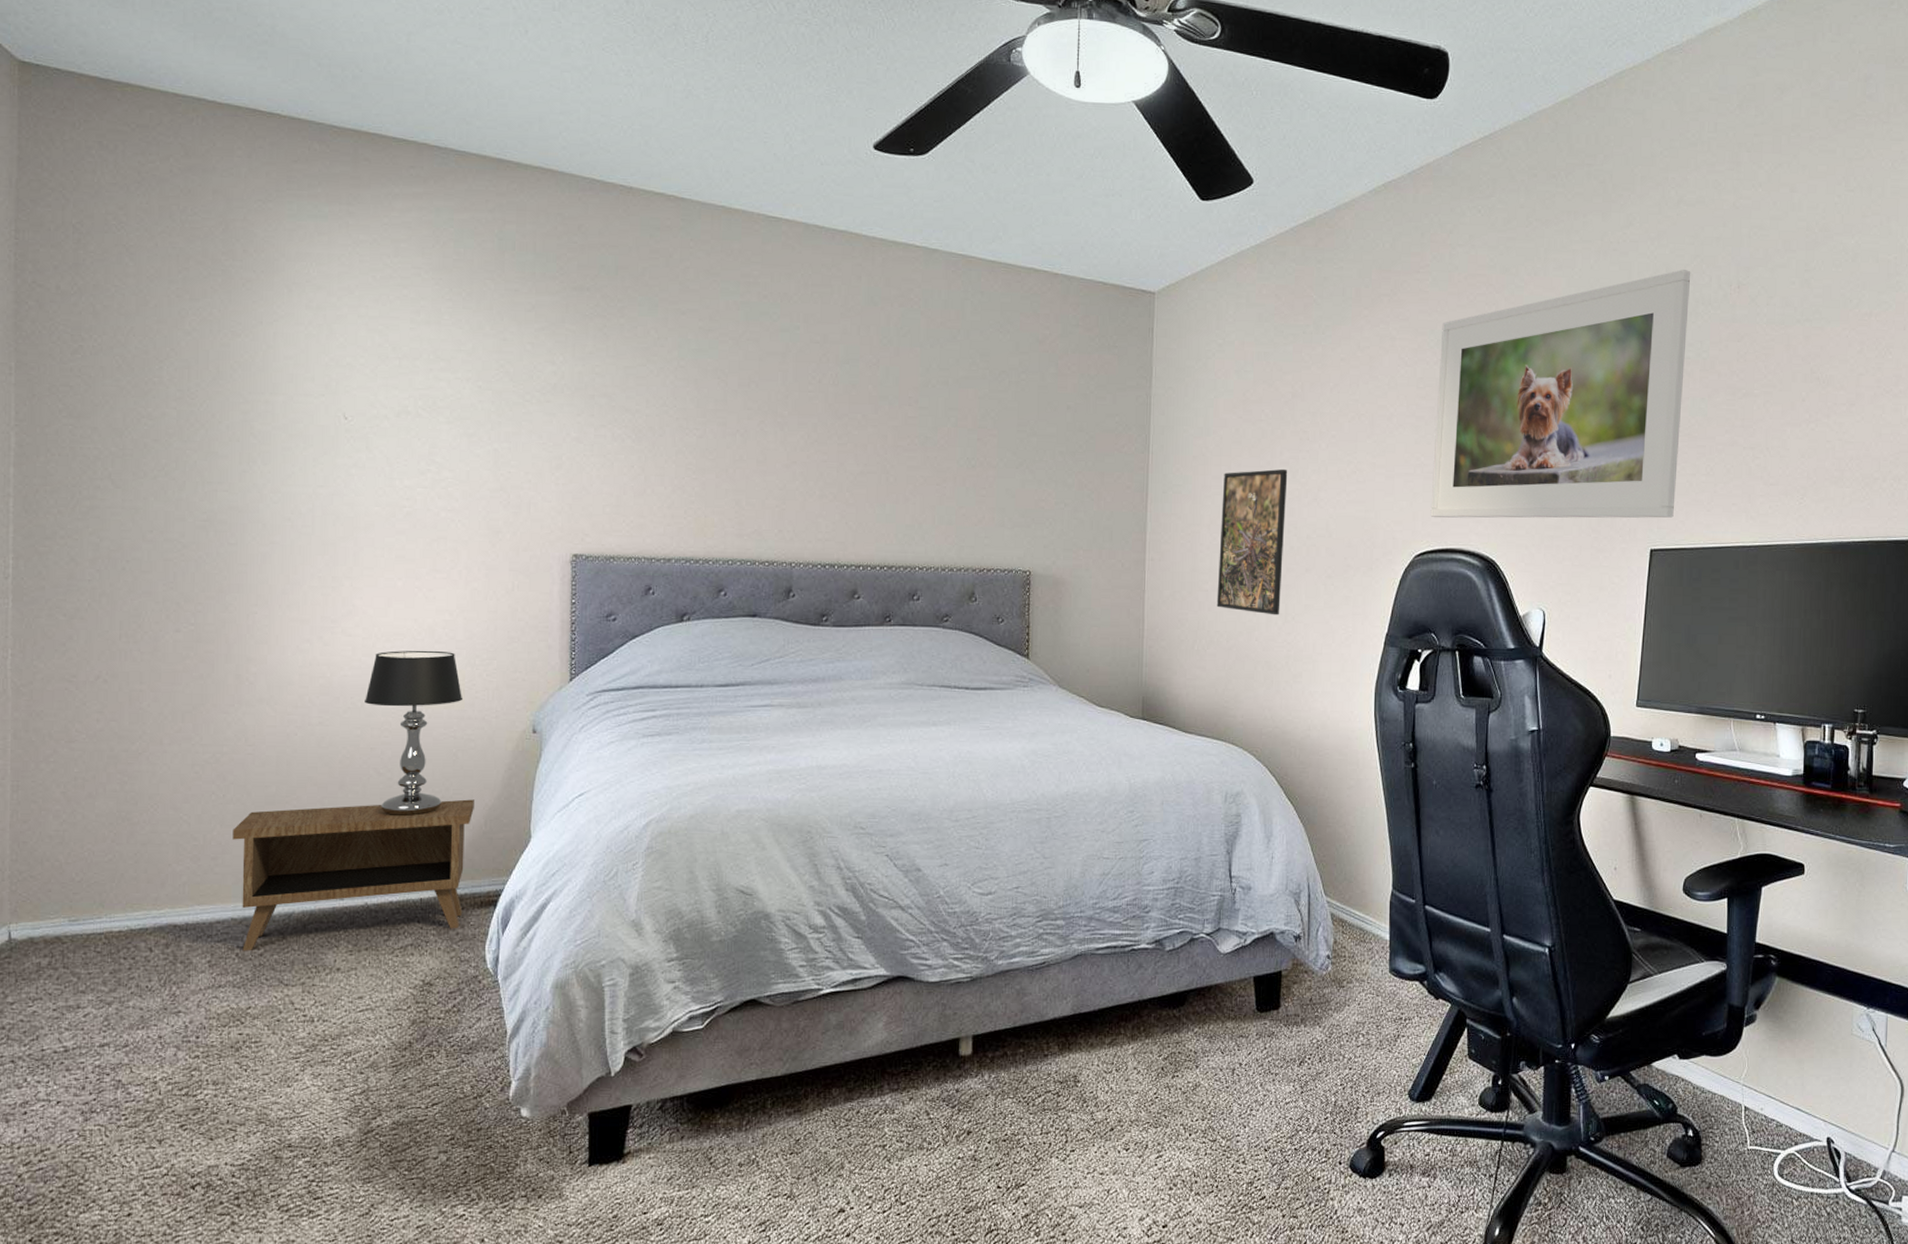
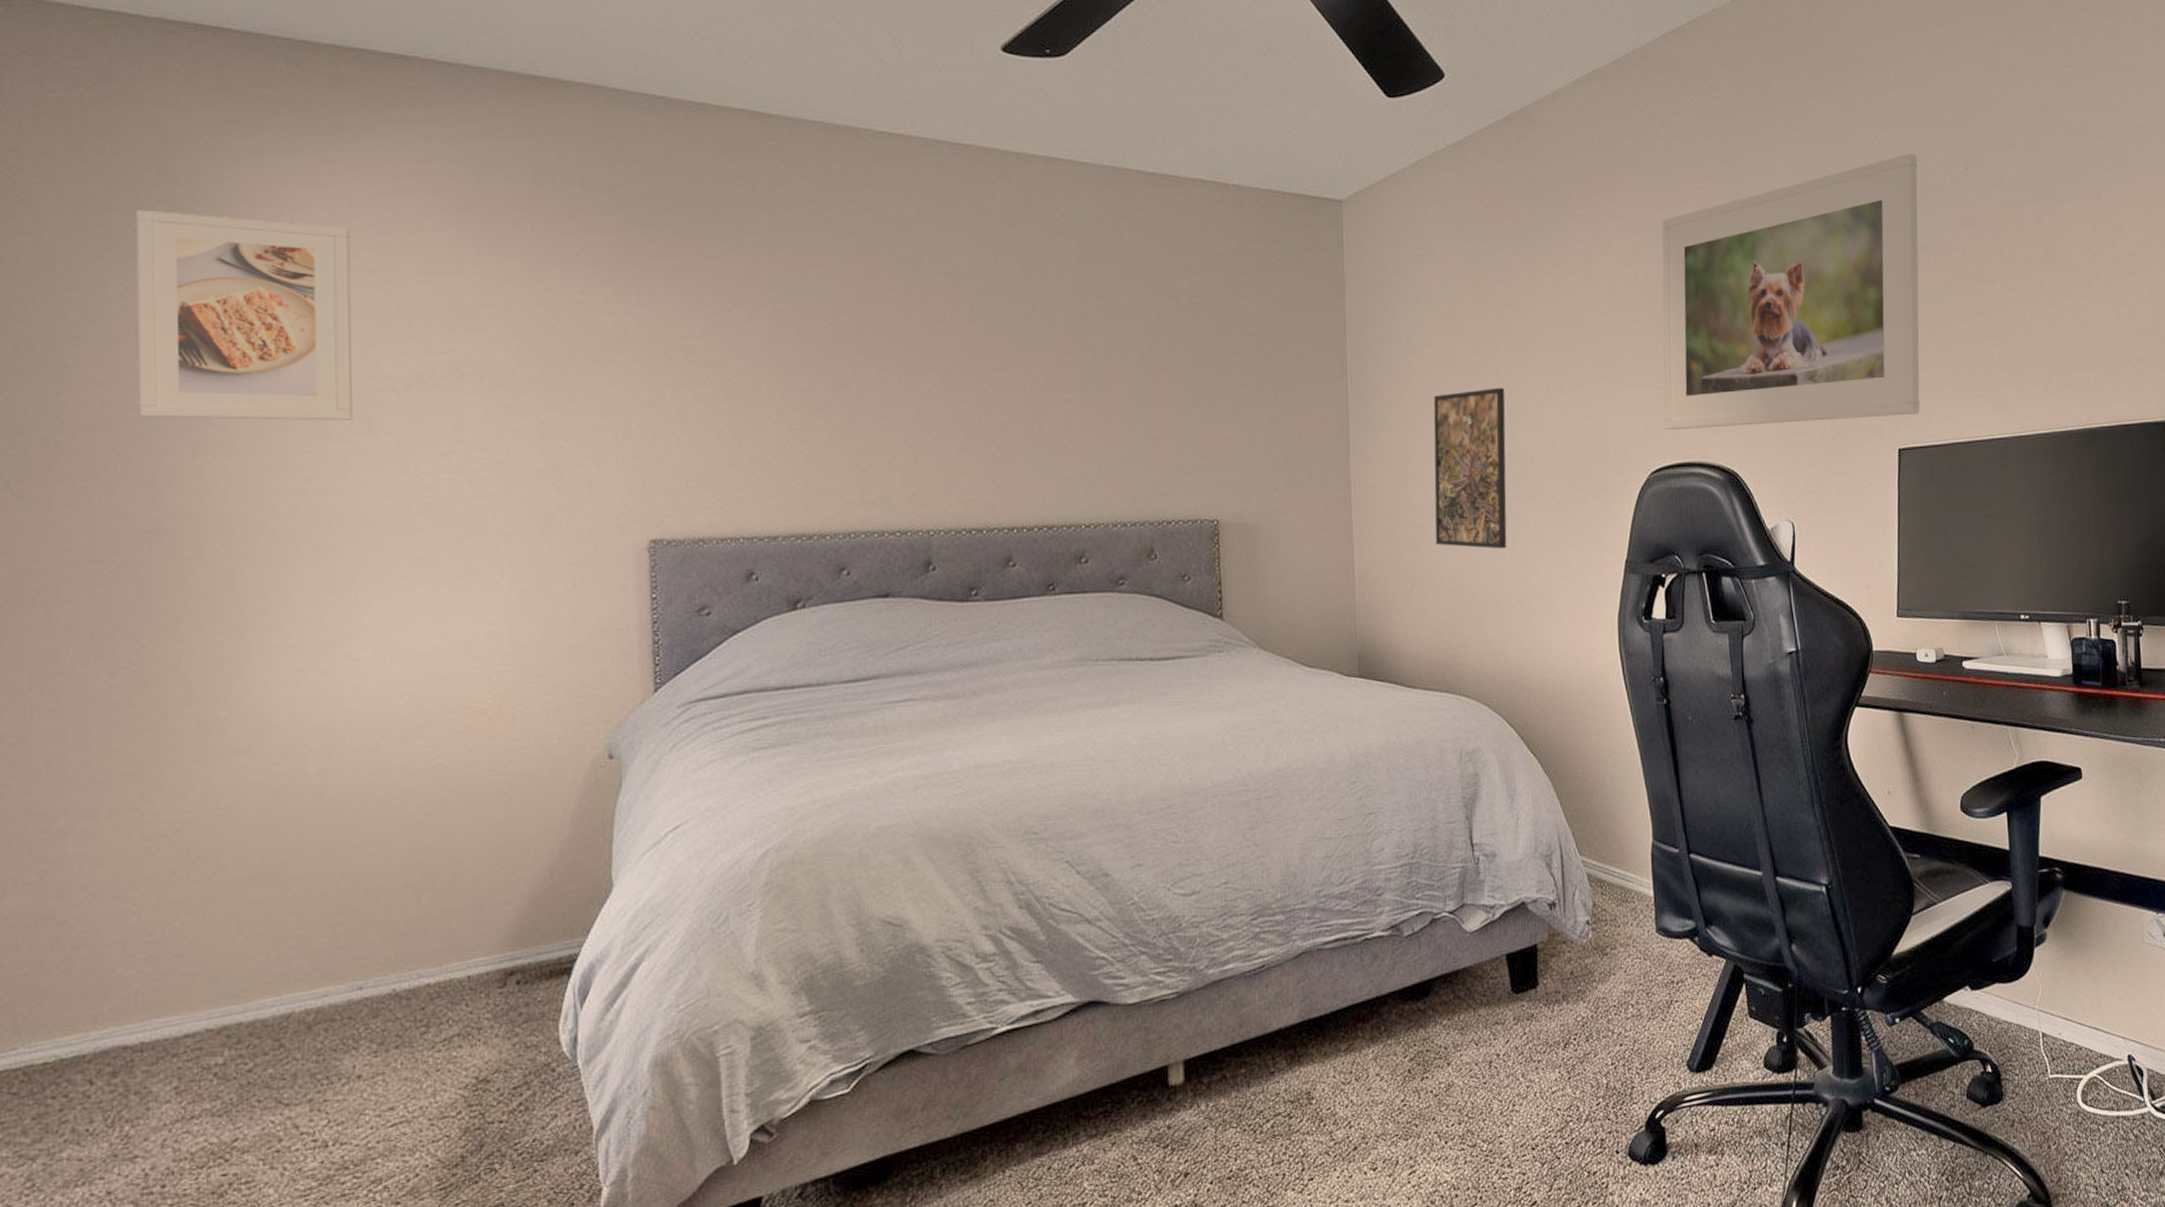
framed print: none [203,259,360,440] -> present [136,209,353,421]
nightstand: present [232,799,474,951] -> none [202,847,535,1069]
table lamp: present [365,650,463,816] -> none [380,669,514,877]

